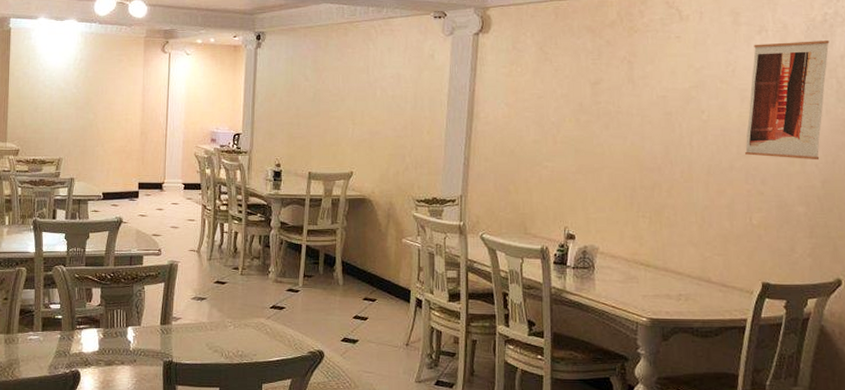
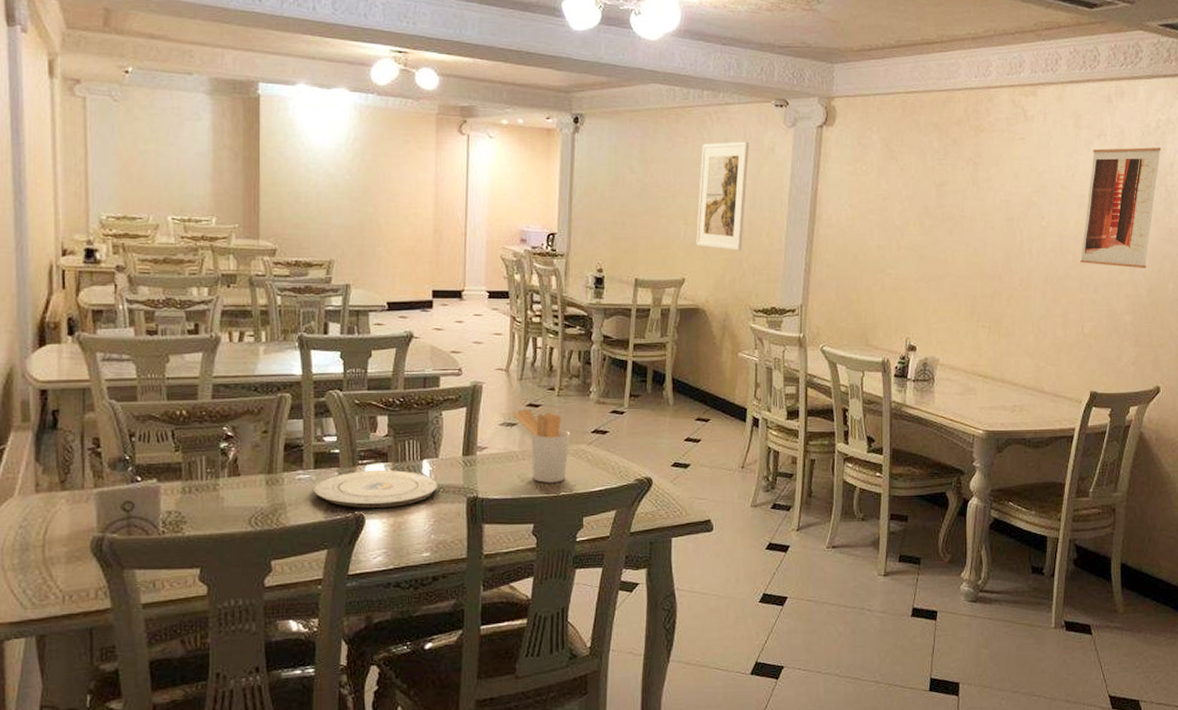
plate: none [41,334,140,367] -> present [314,469,438,508]
utensil holder: none [203,285,252,352] -> present [513,408,571,483]
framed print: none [363,49,410,146] -> present [696,141,749,250]

